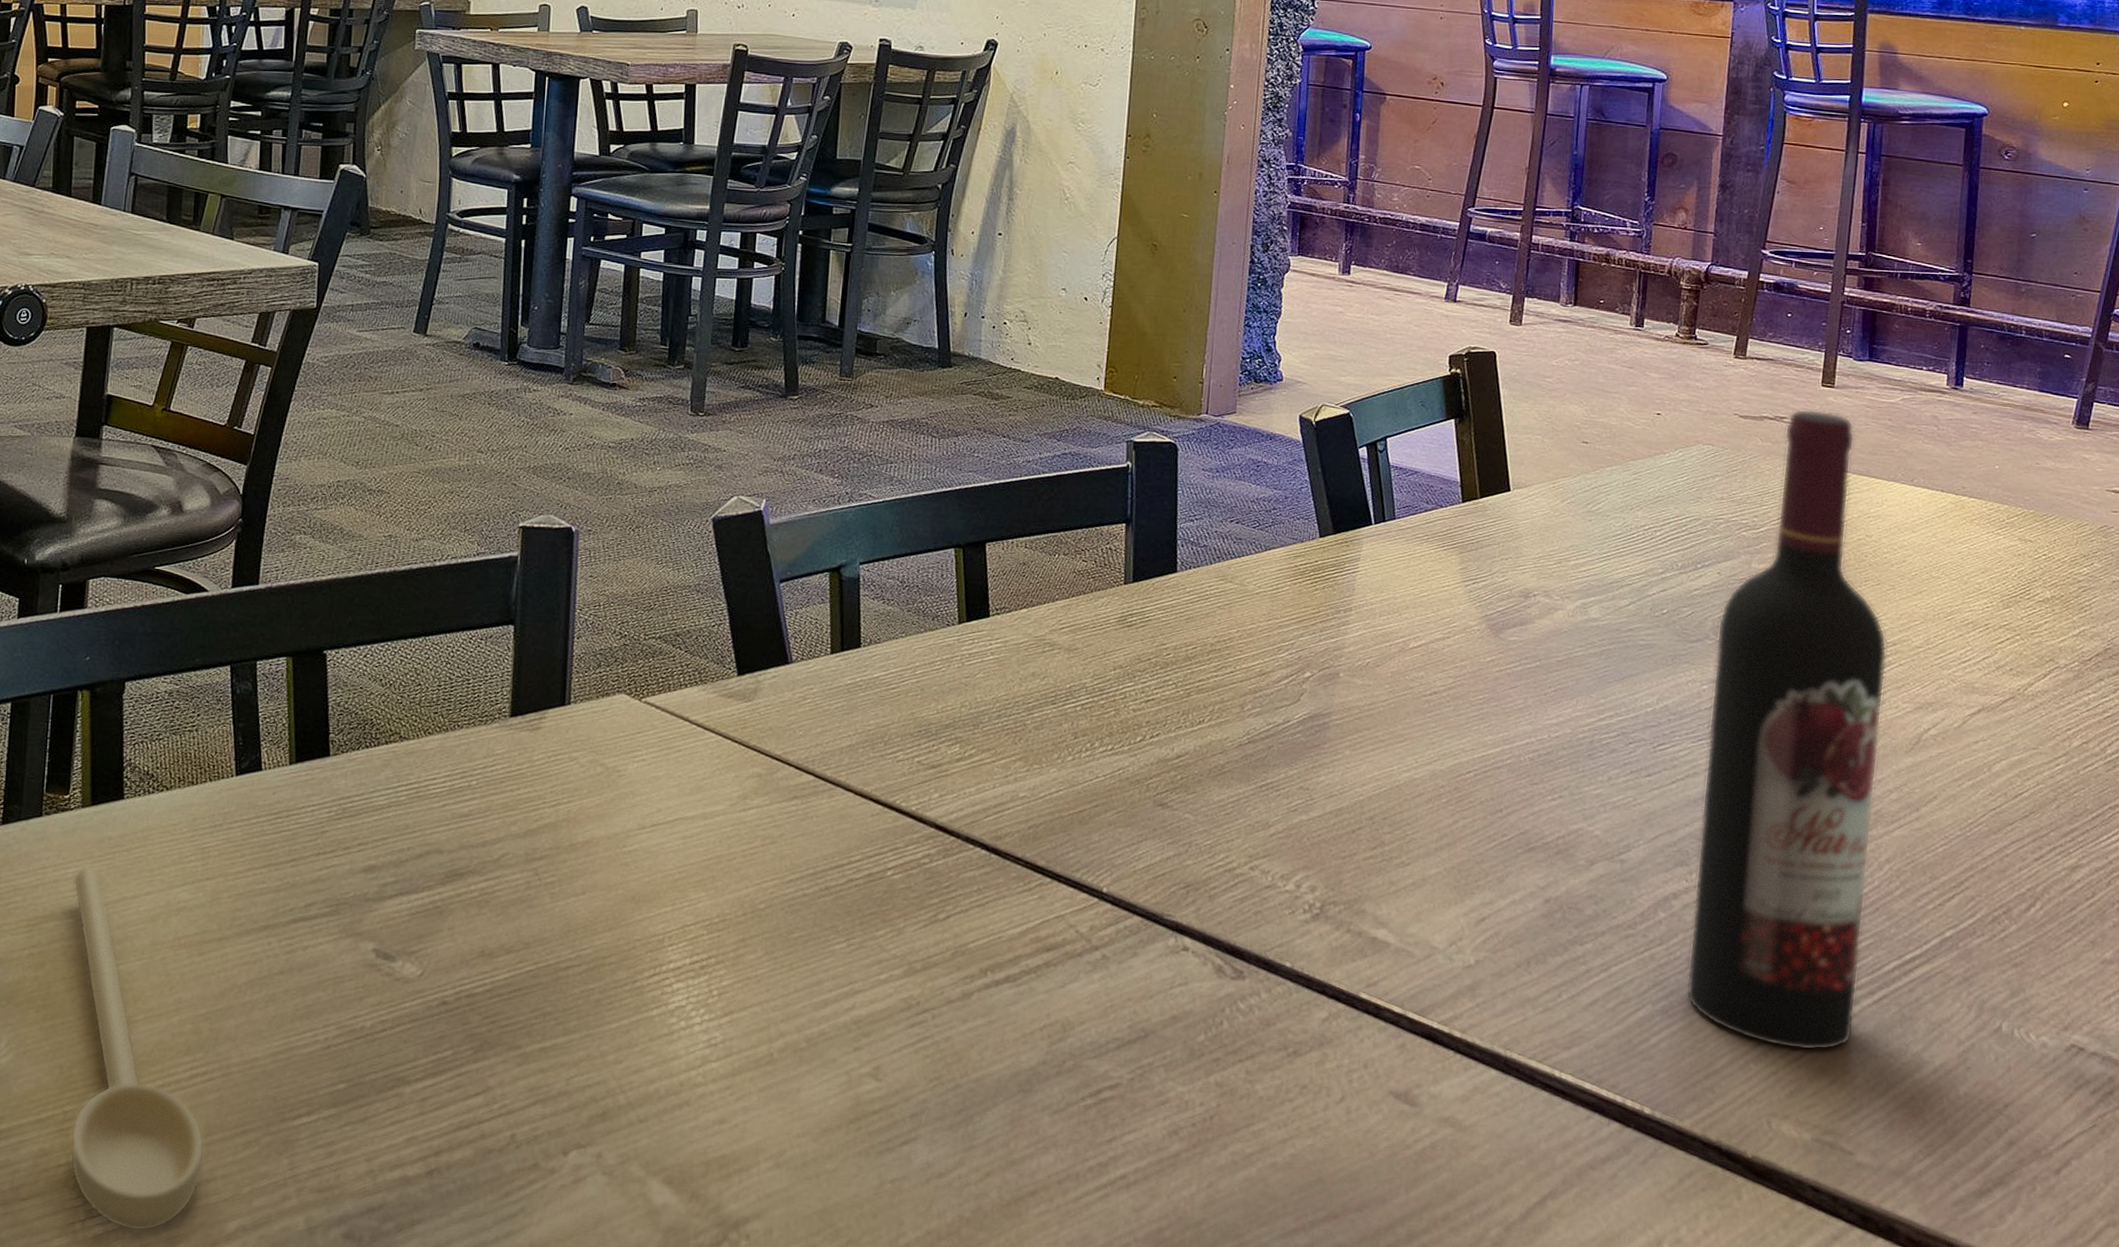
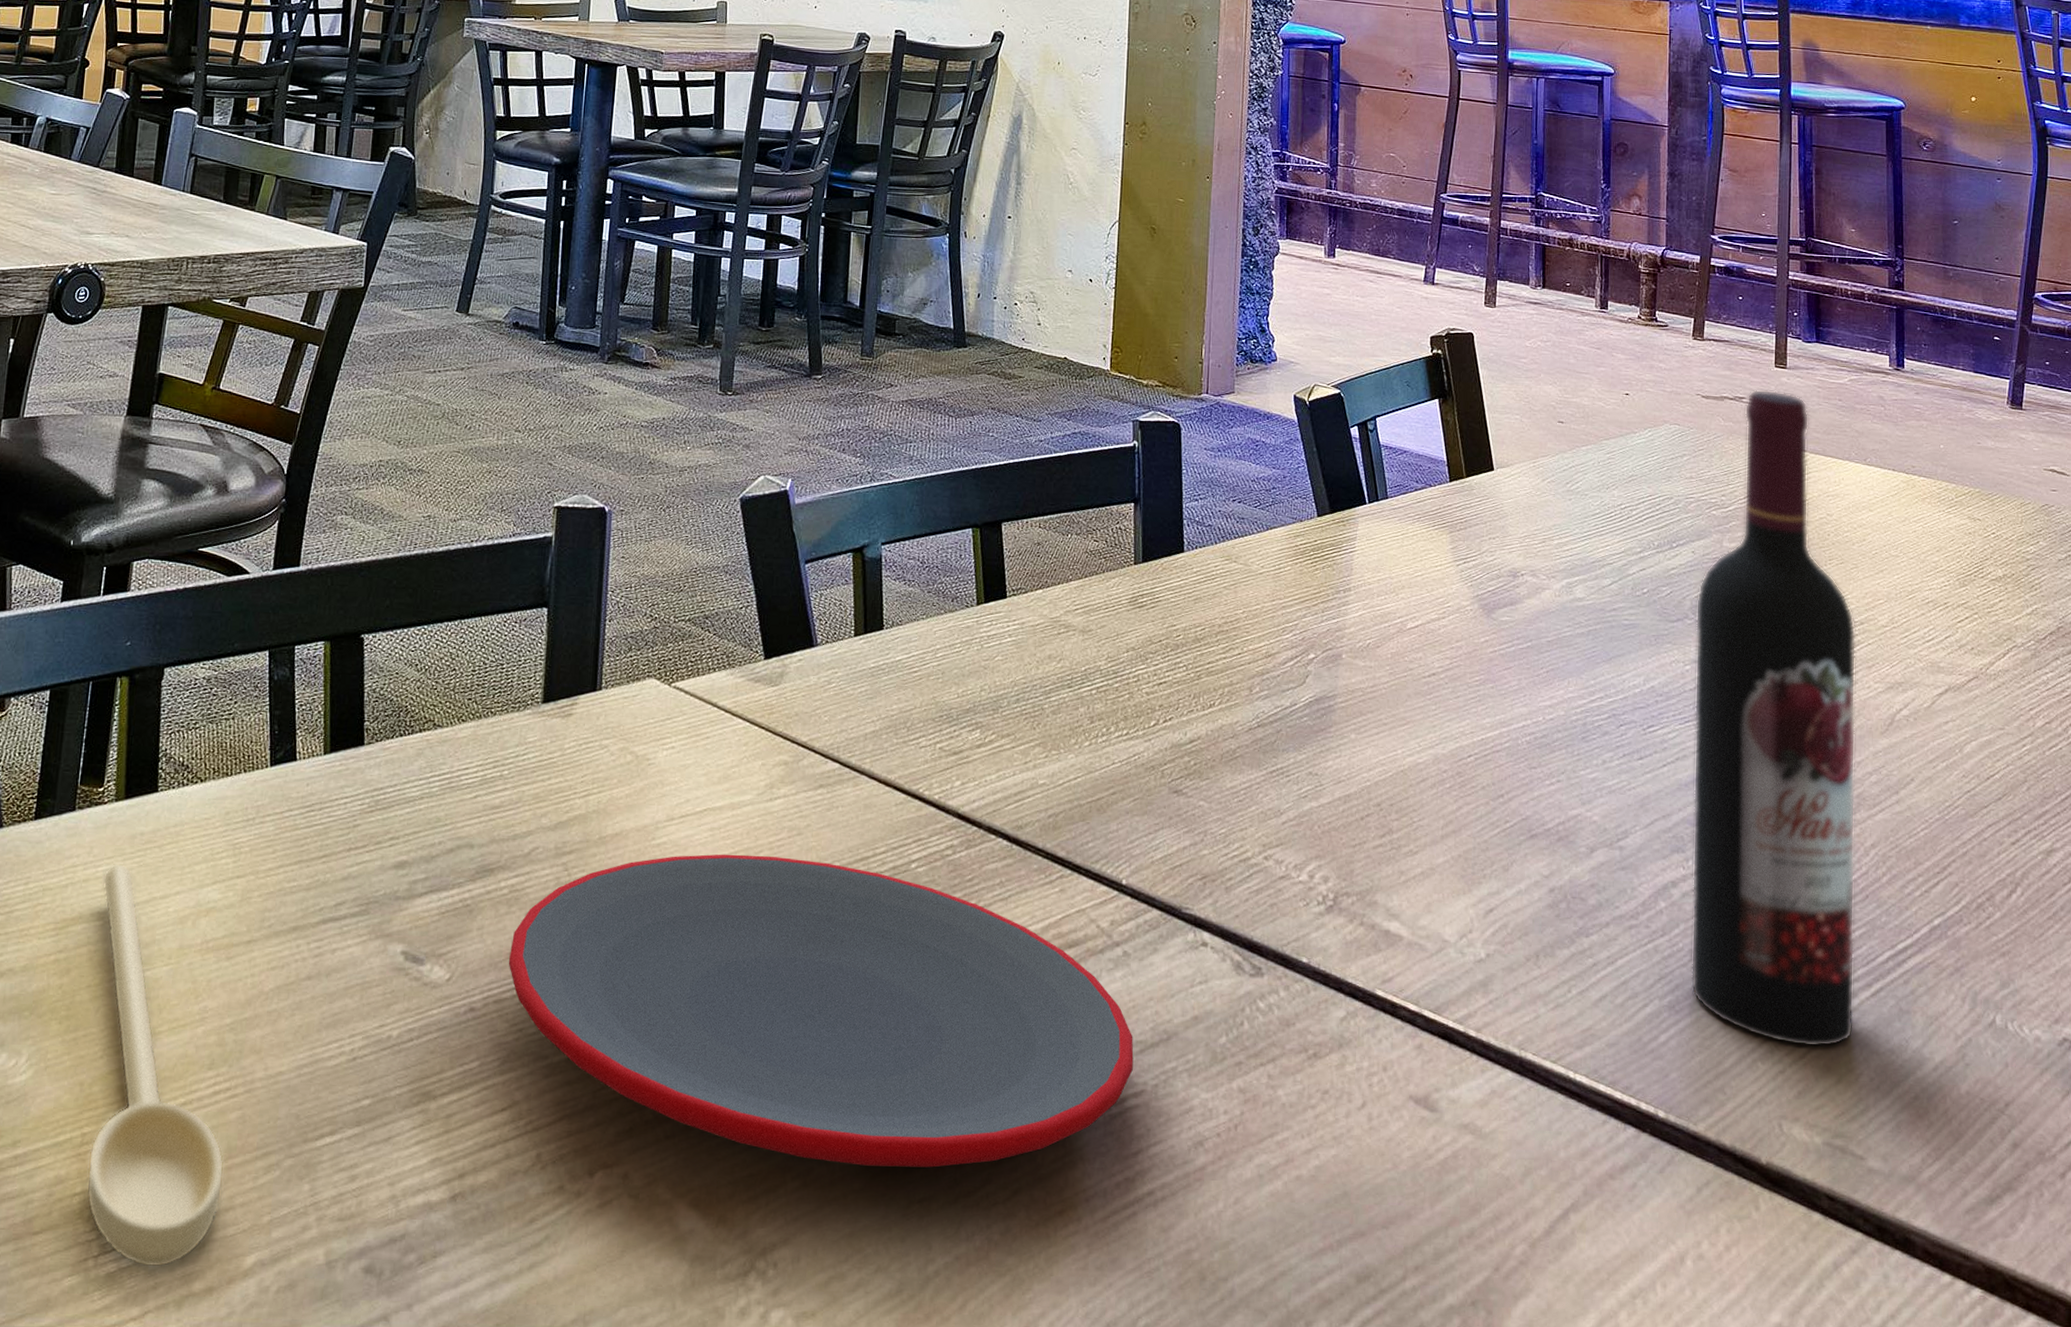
plate: none [479,860,1110,1151] -> present [508,854,1134,1168]

